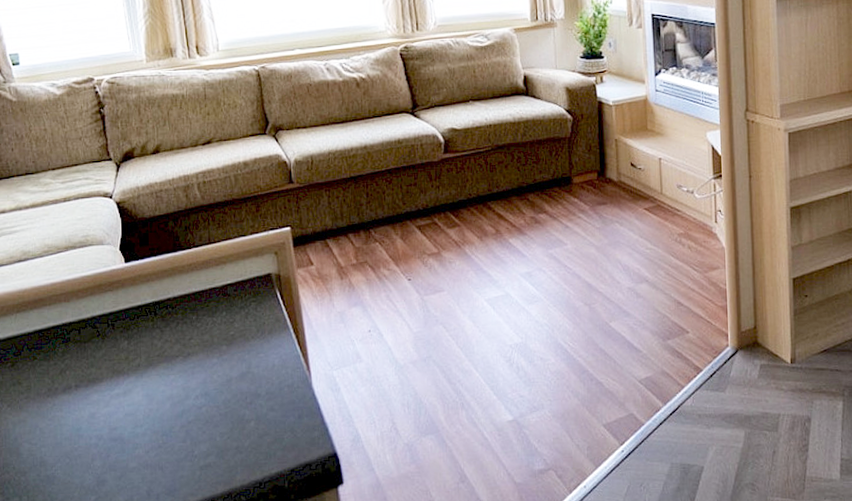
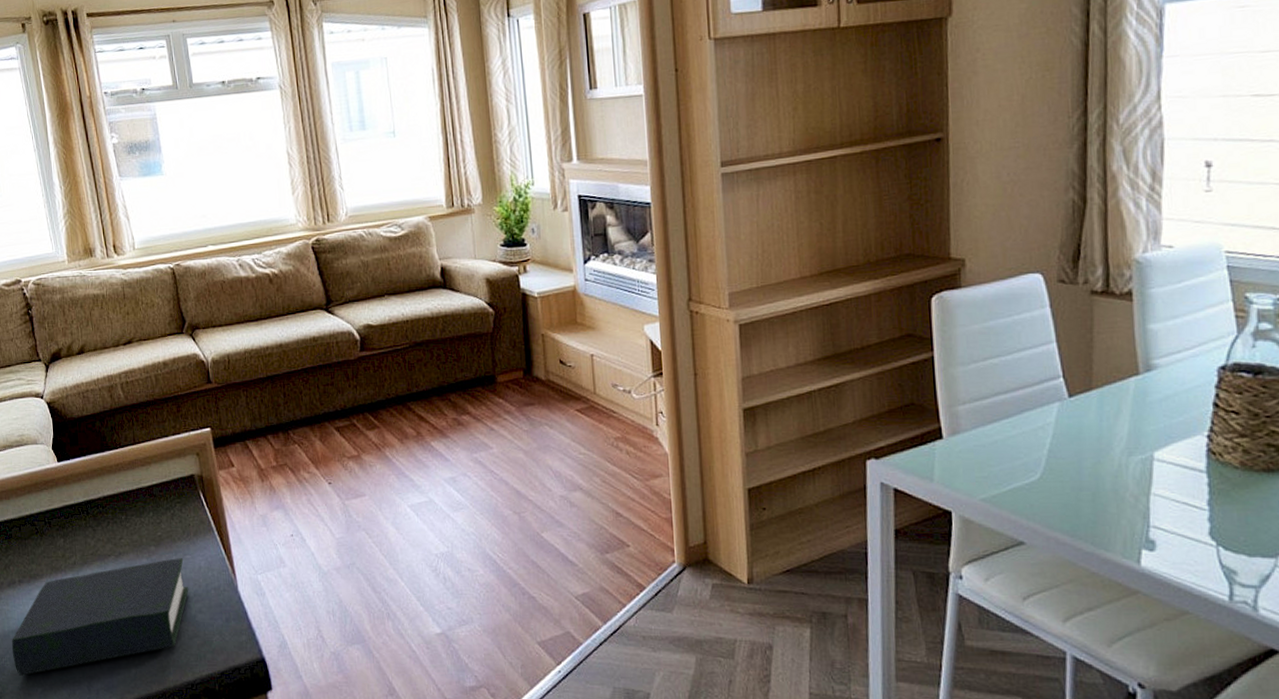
book: none [63,357,261,484] -> present [11,558,189,676]

